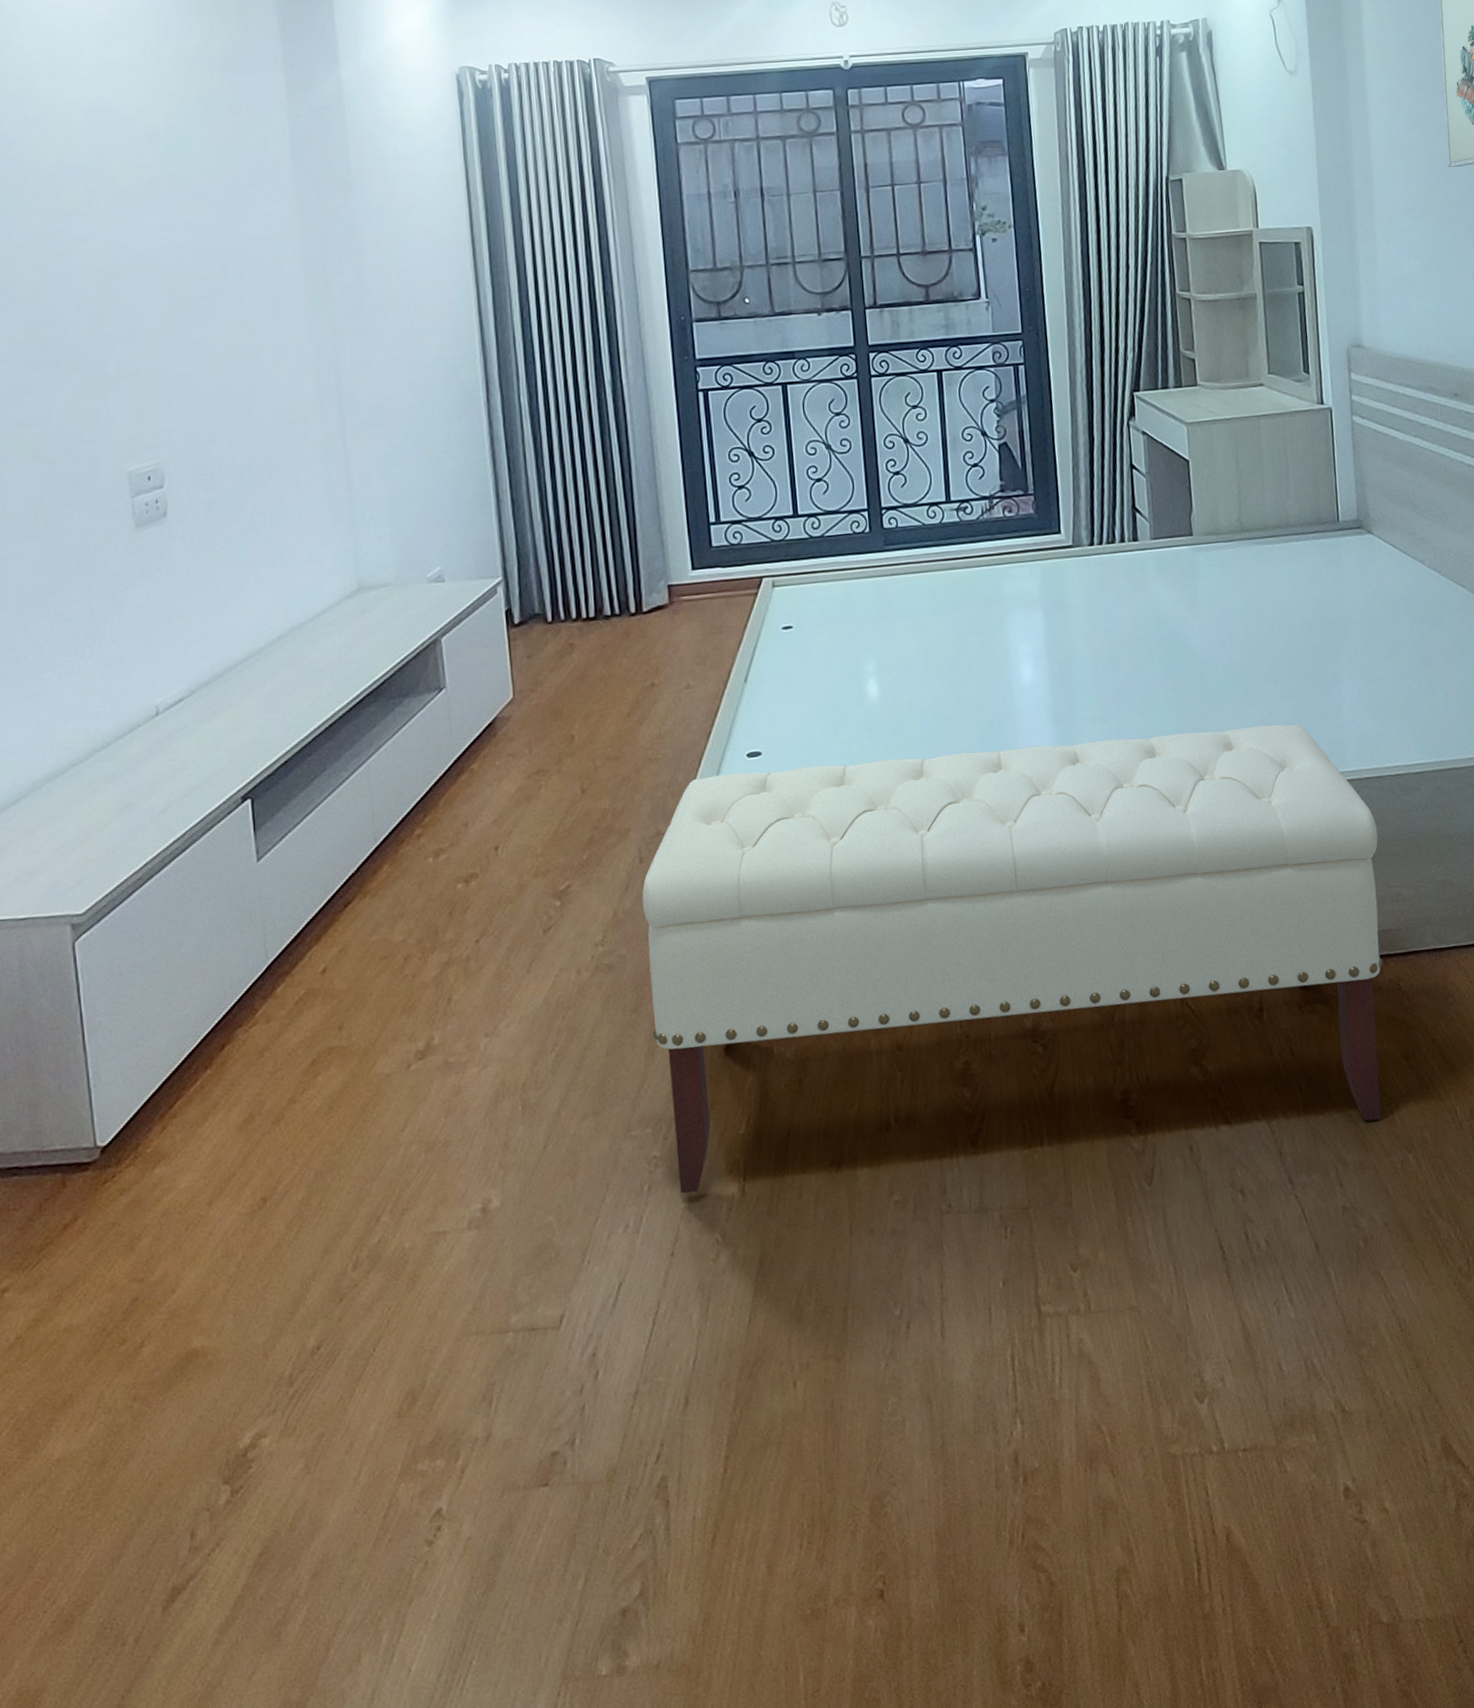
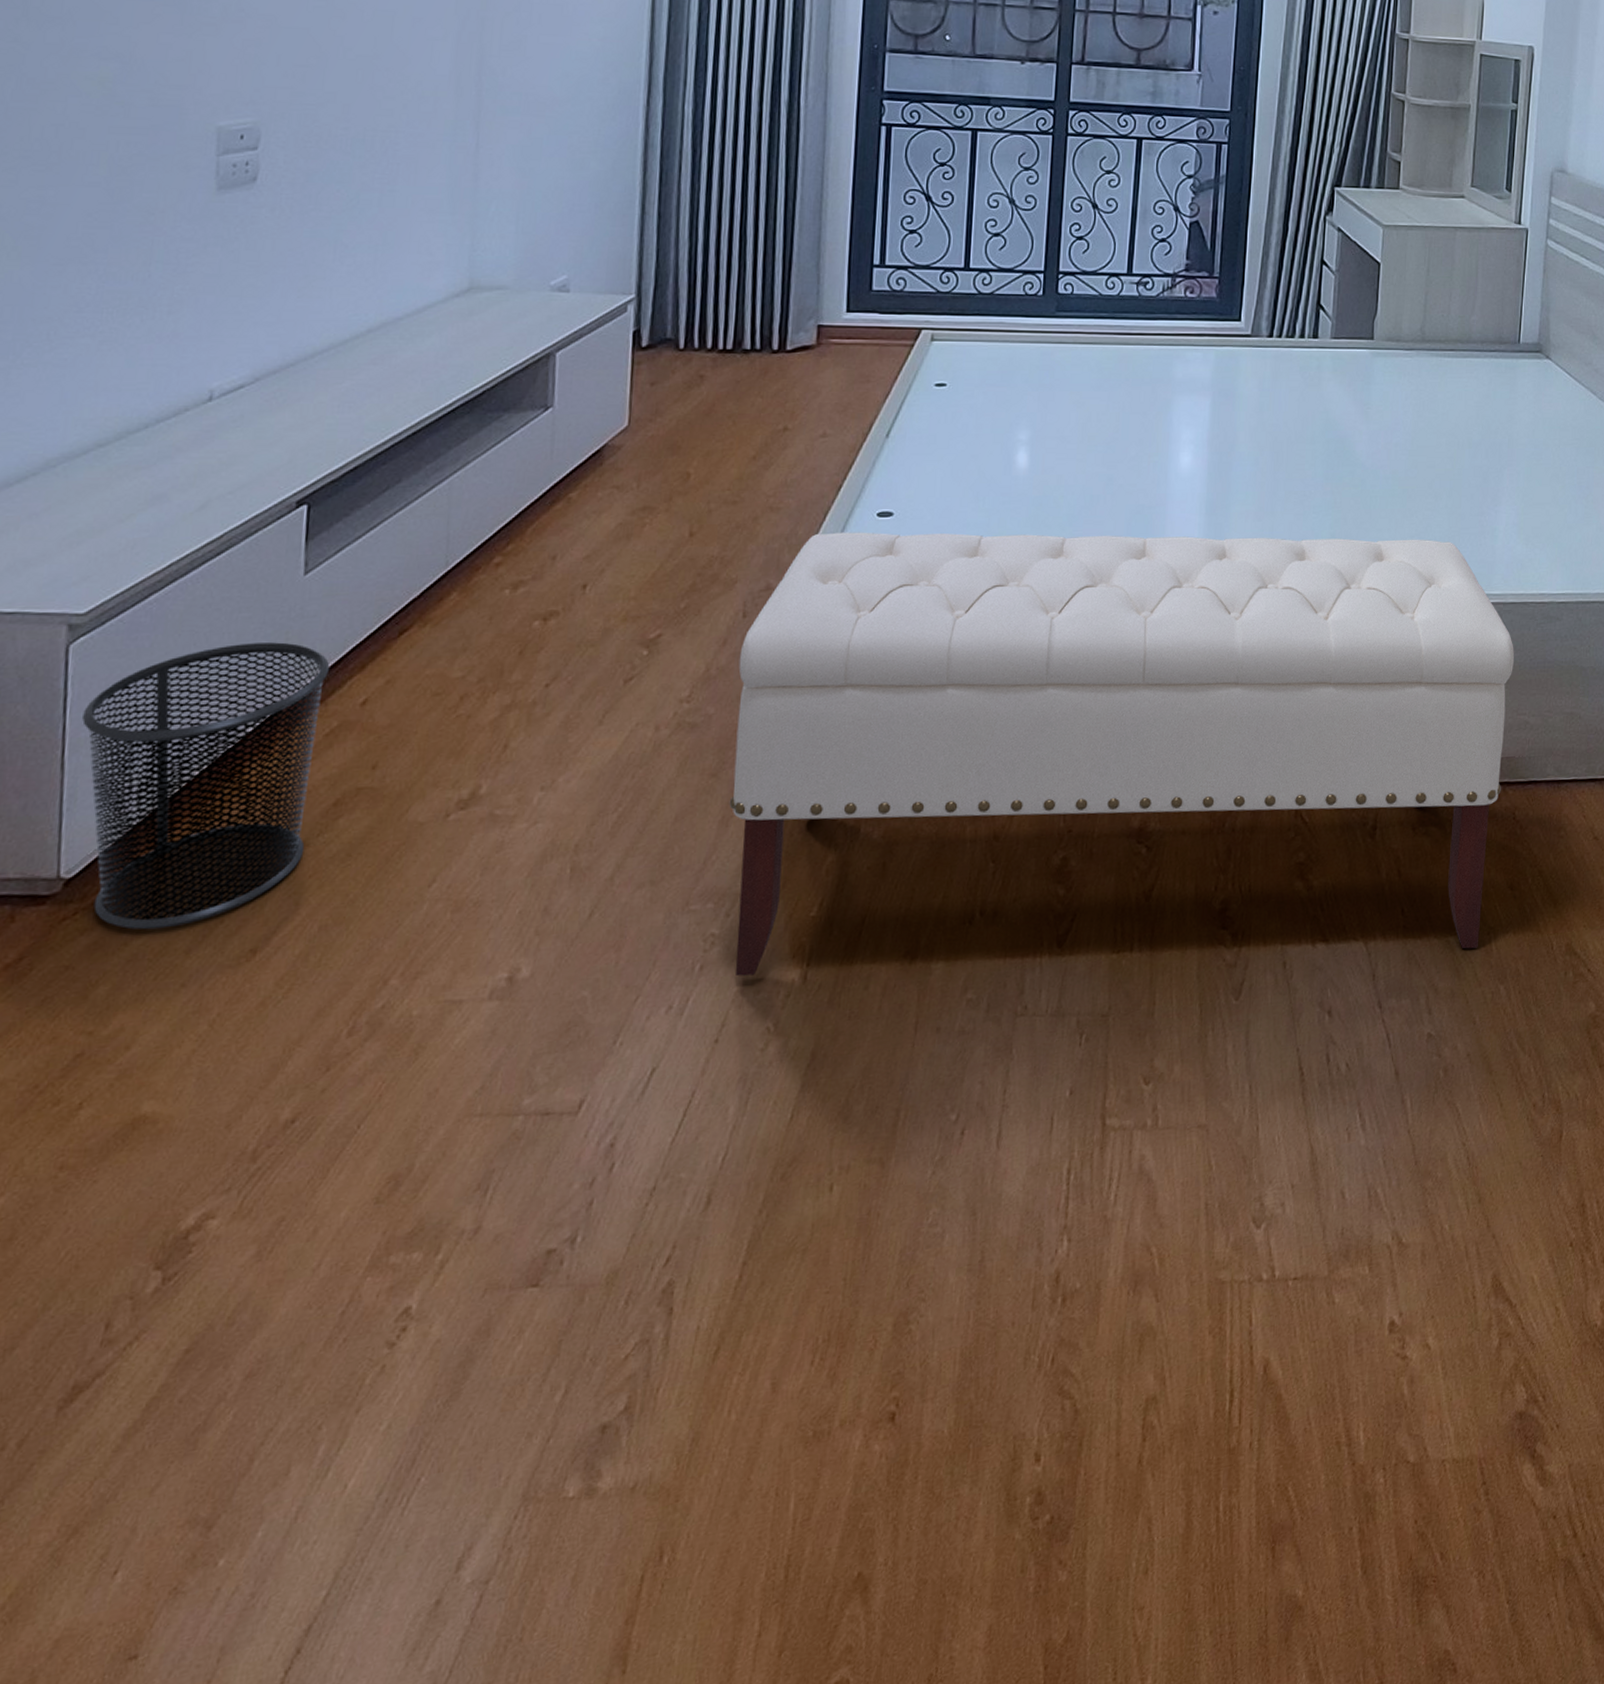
waste bin: none [94,923,293,1187] -> present [82,642,330,930]

